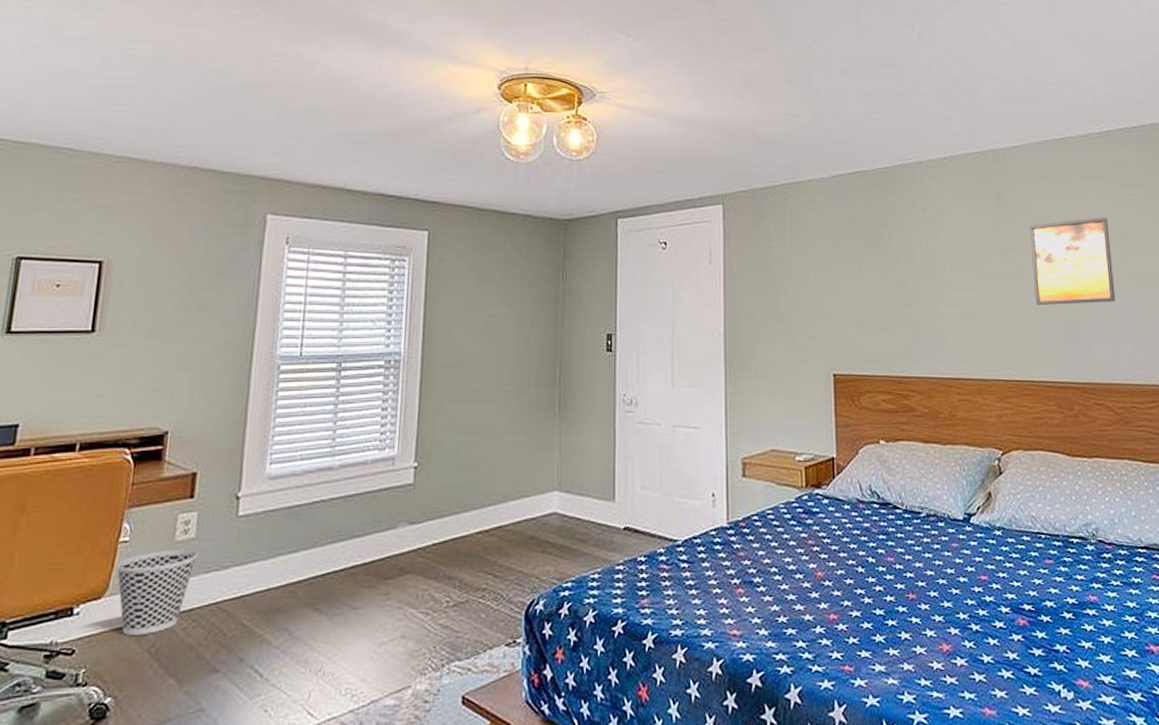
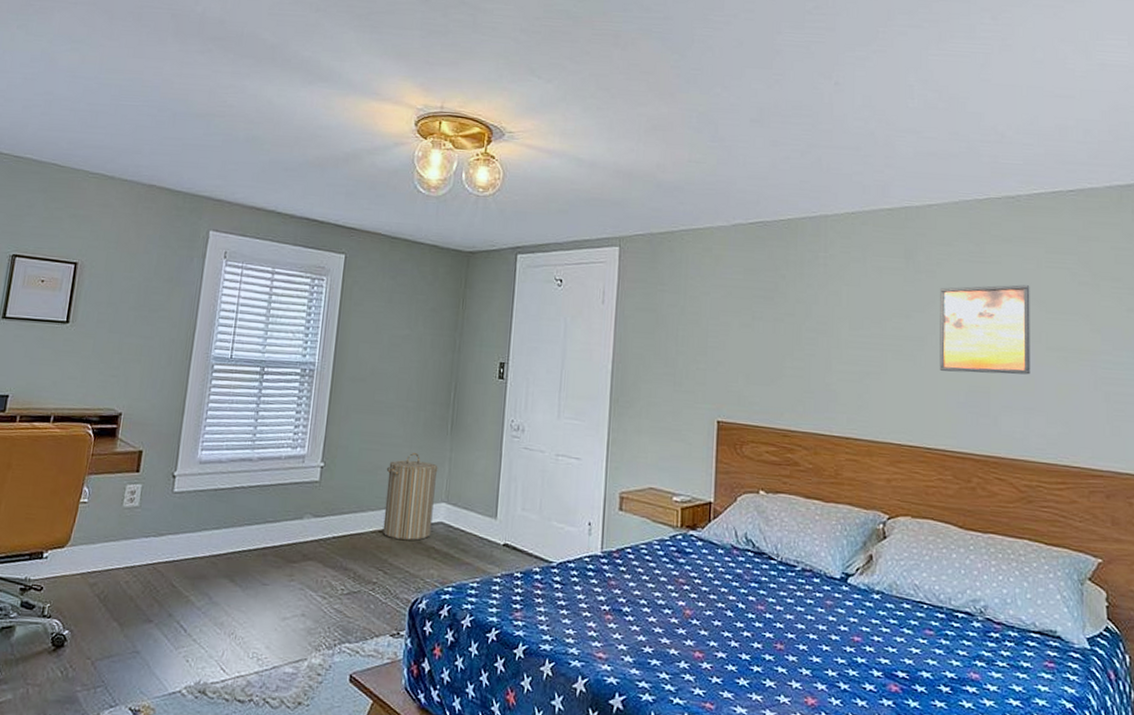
wastebasket: present [115,550,199,635] -> none [76,514,141,583]
laundry hamper: none [489,441,547,537] -> present [382,453,438,541]

